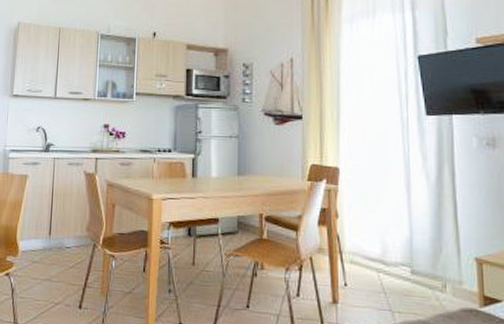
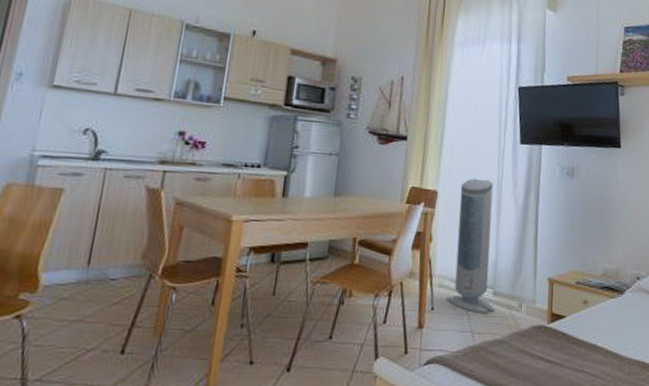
air purifier: none [360,153,415,293] -> present [446,178,495,314]

